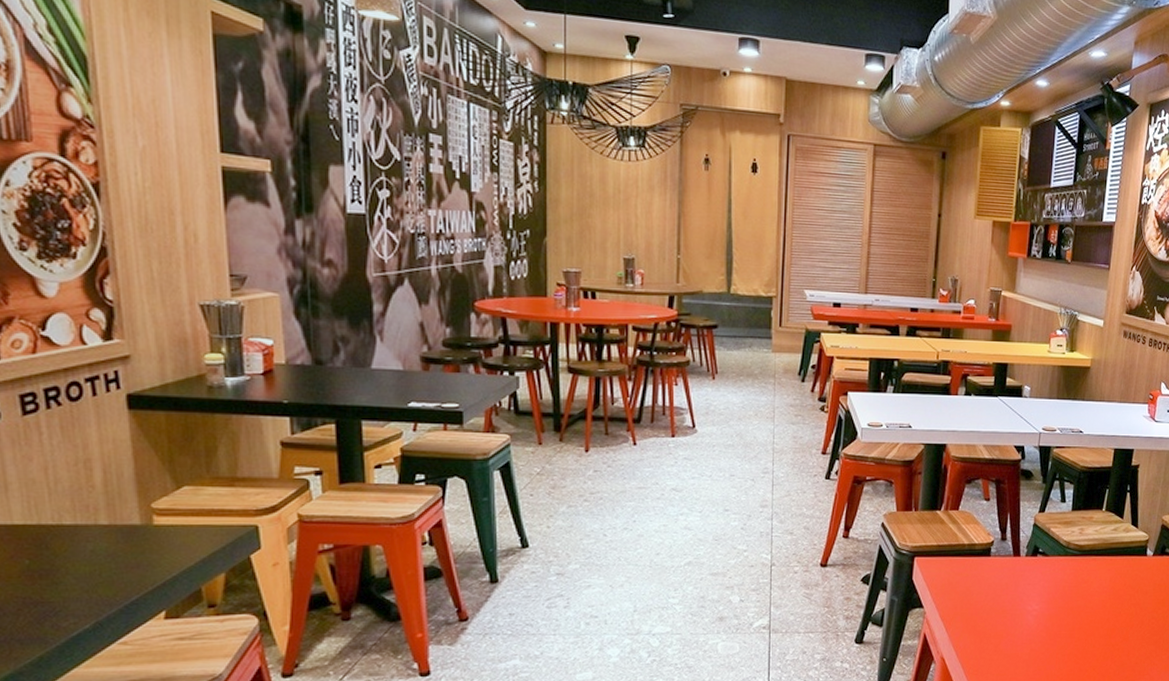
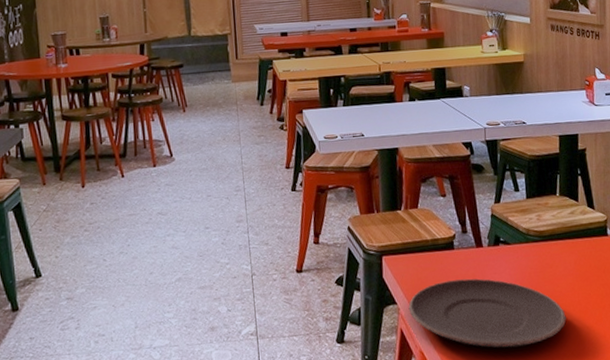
plate: none [935,587,1094,660] -> present [408,278,567,348]

